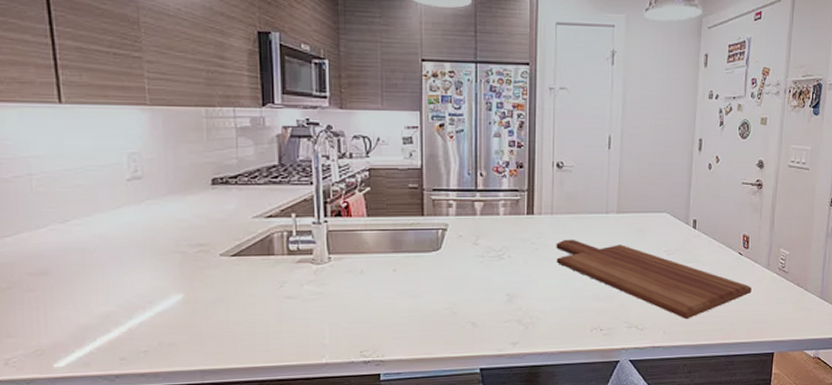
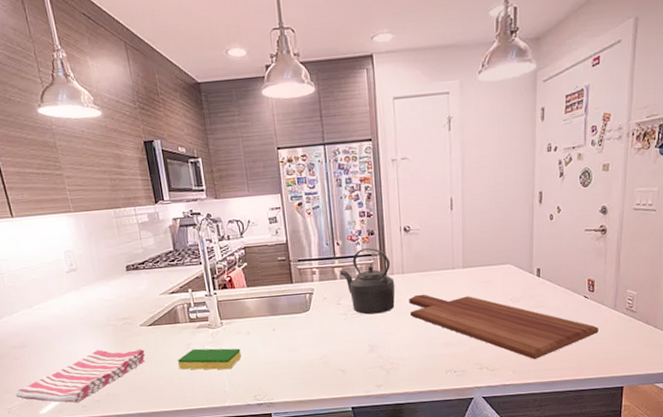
dish towel: none [20,283,222,353] -> present [15,348,145,403]
dish sponge: none [266,288,350,317] -> present [178,348,241,370]
kettle: none [480,183,542,258] -> present [339,248,395,315]

